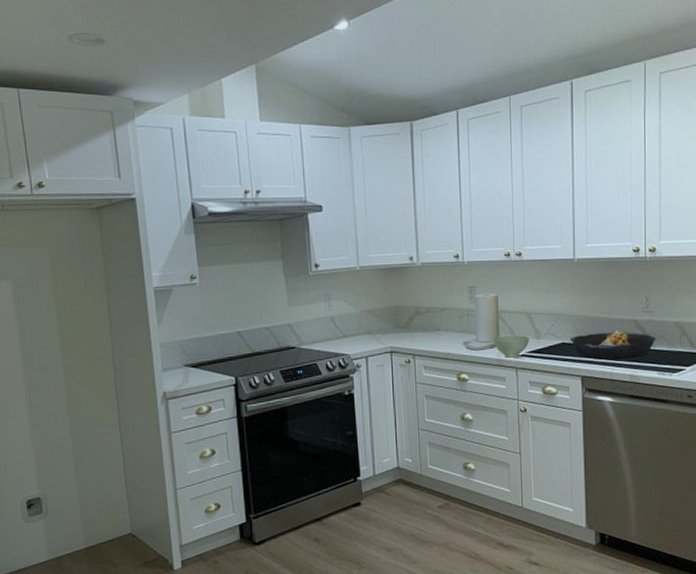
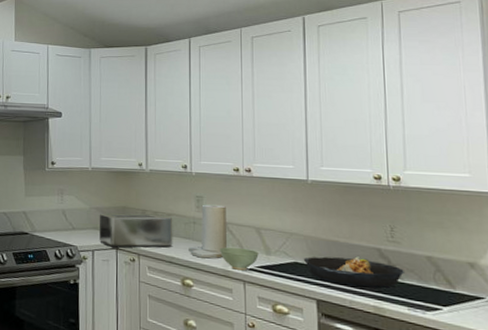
toaster: none [370,310,448,351] -> present [99,213,173,248]

